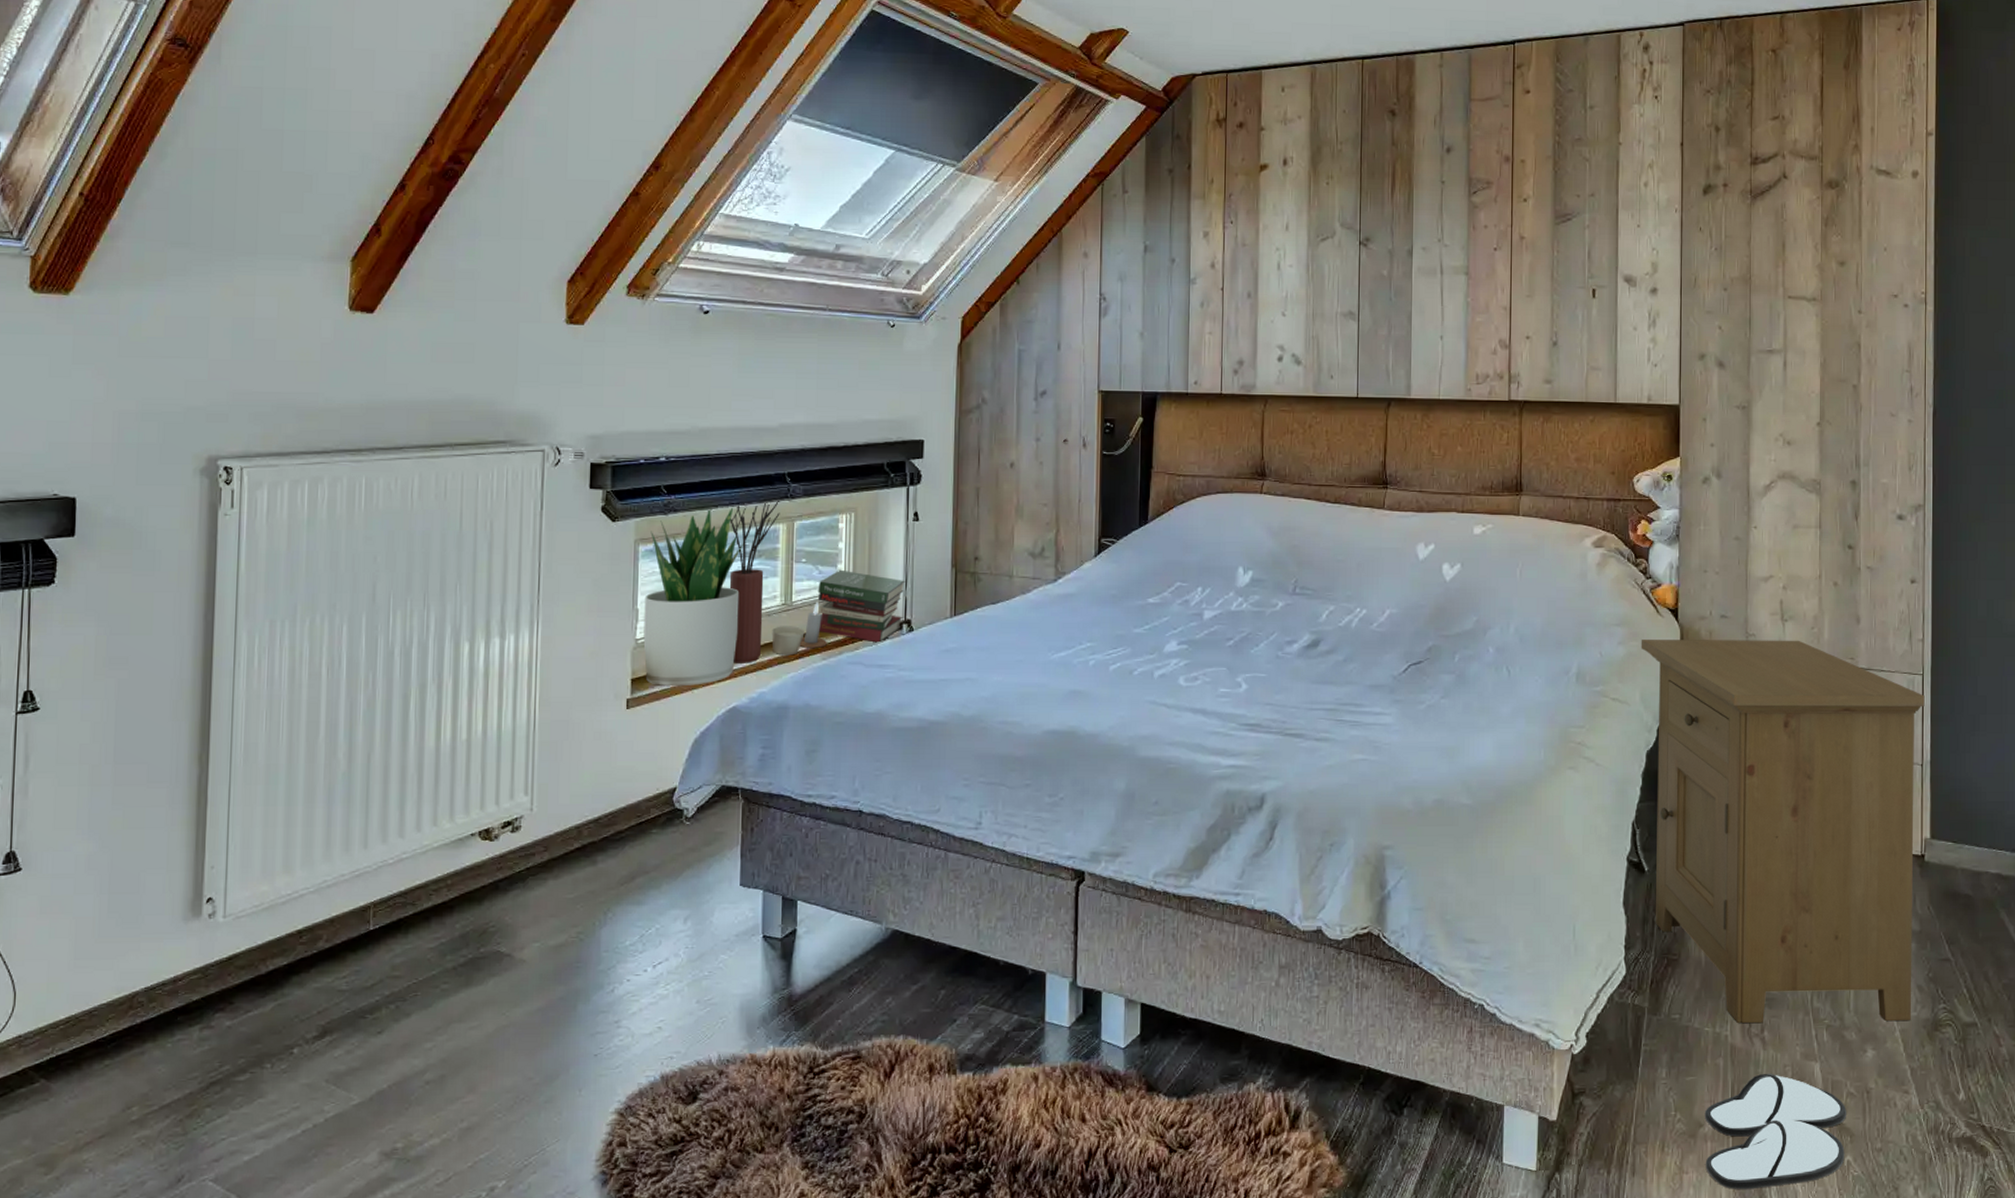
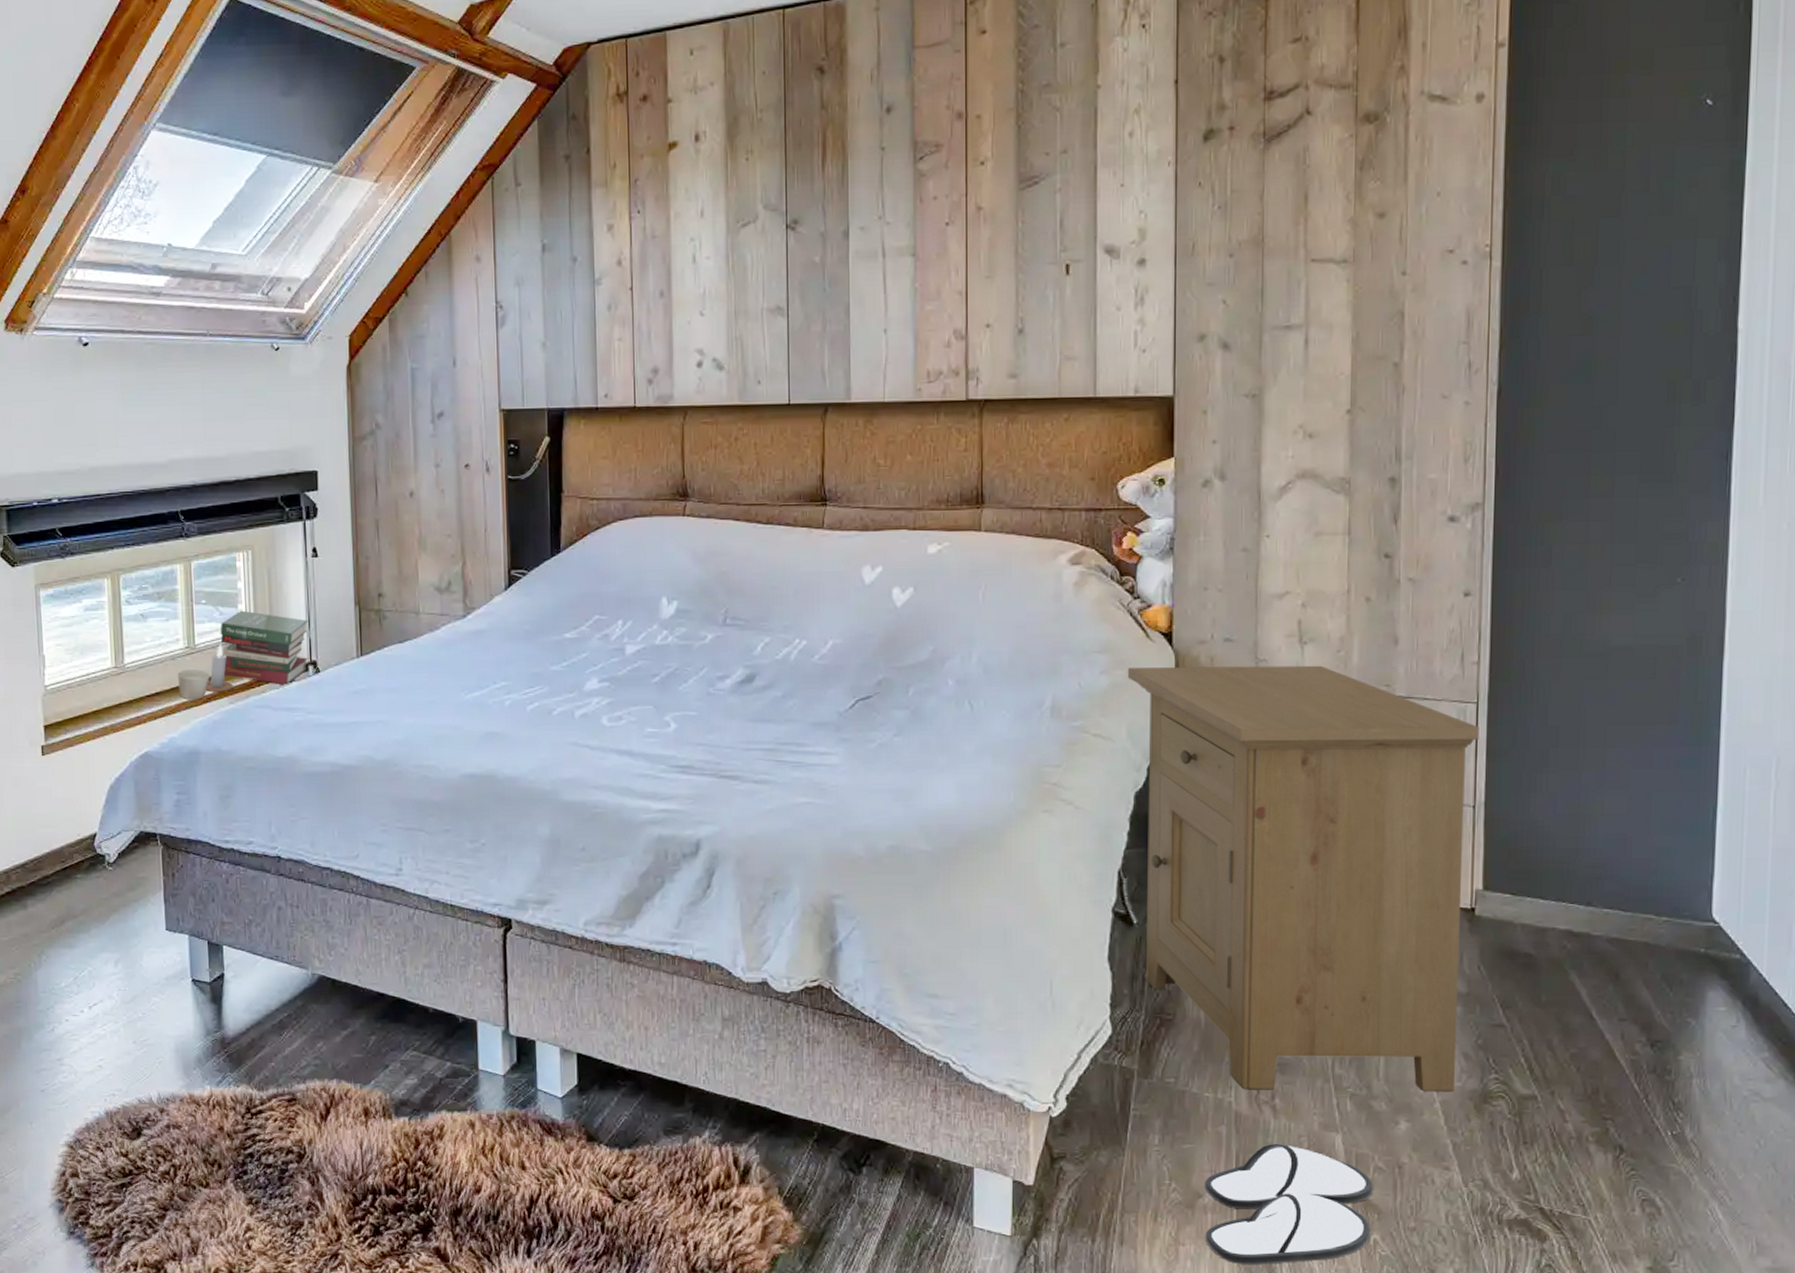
planter: present [643,507,744,687] -> none [50,548,144,733]
vase: present [729,498,782,663] -> none [126,538,177,709]

